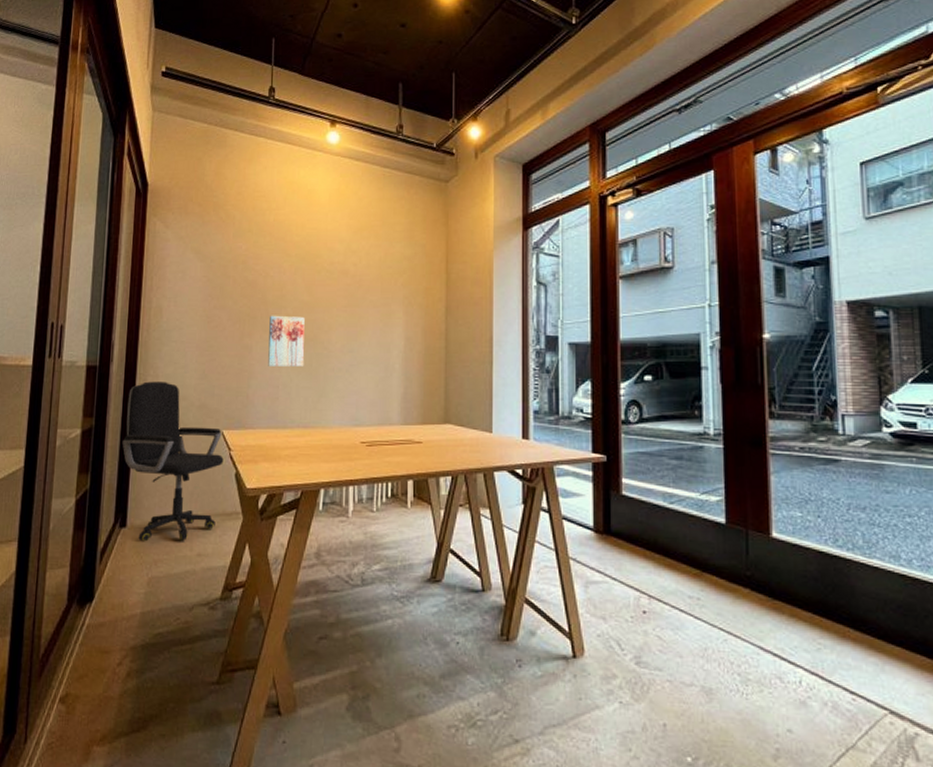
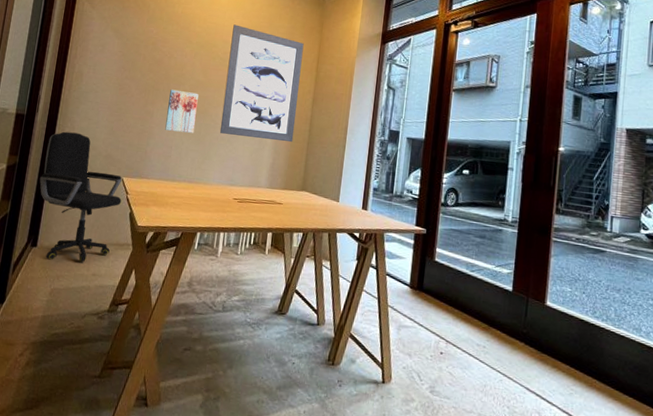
wall art: none [335,227,428,365] -> present [219,24,304,143]

